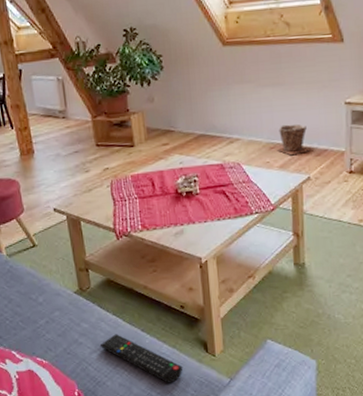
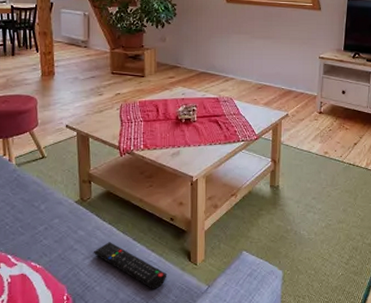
plant pot: present [277,123,311,155] -> none [263,70,290,95]

